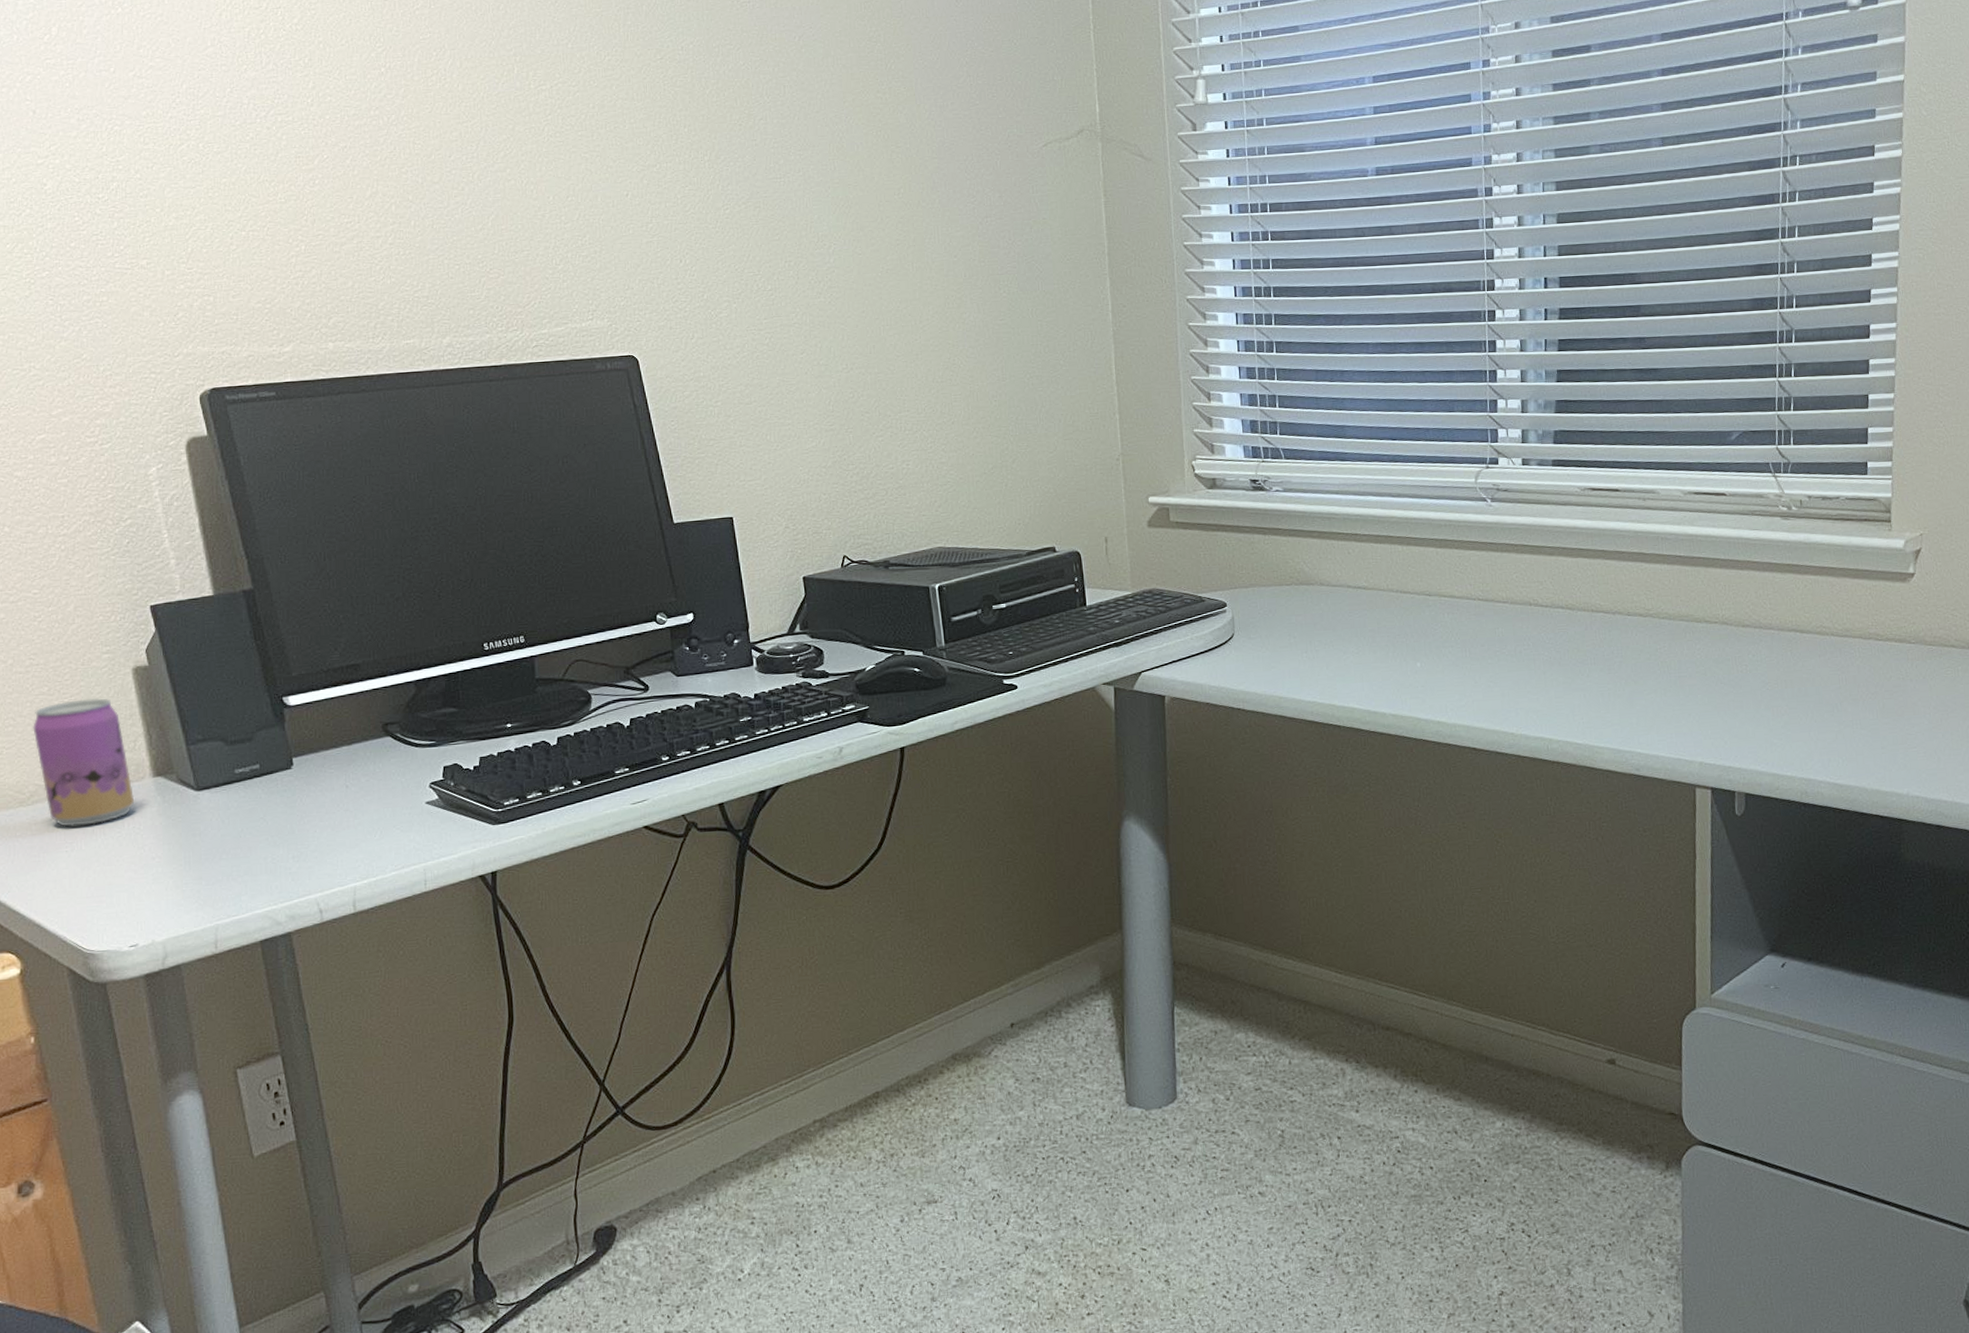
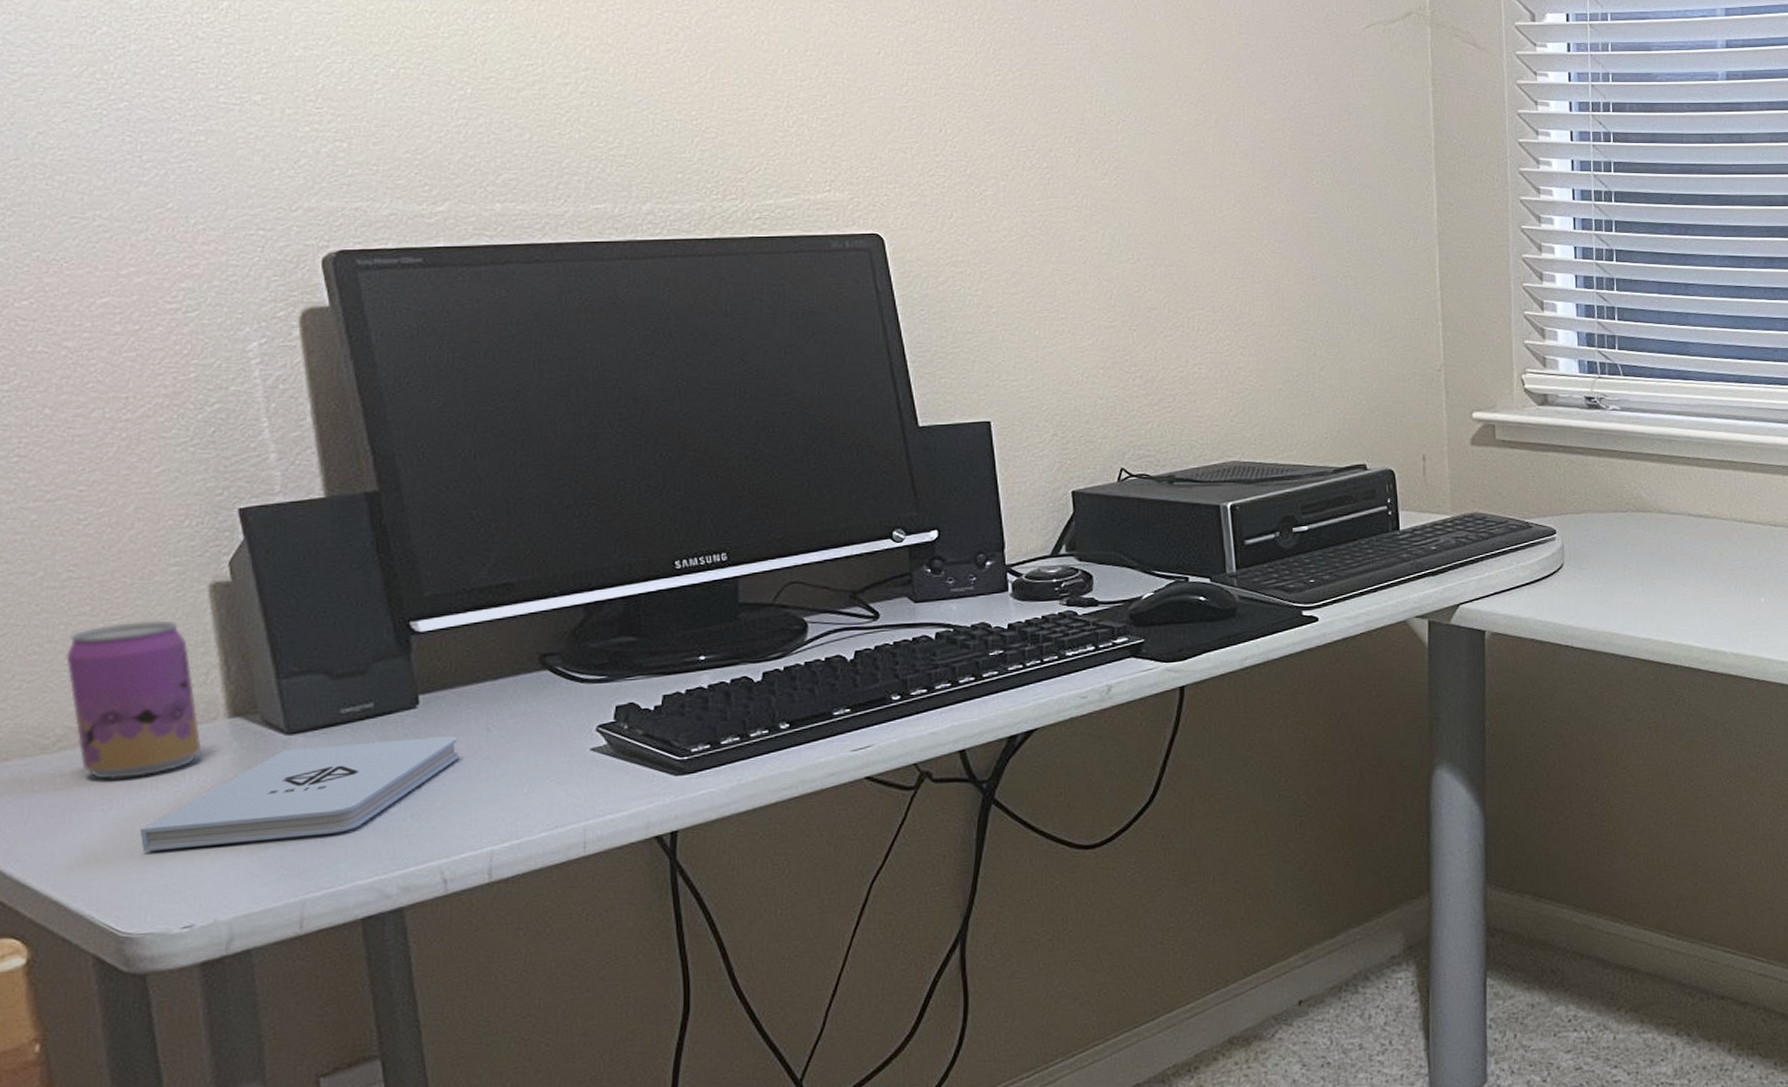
notepad: none [94,792,326,885] -> present [139,736,459,852]

